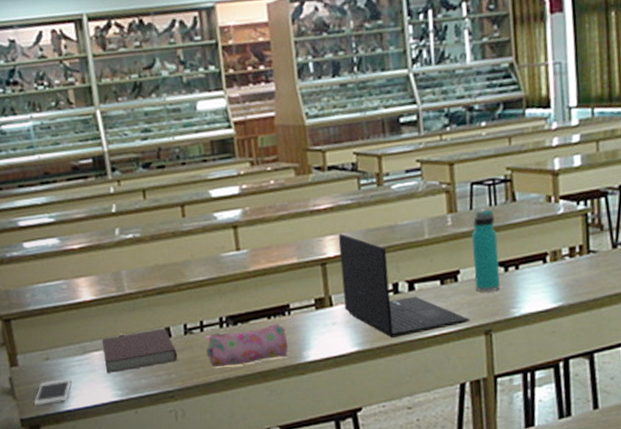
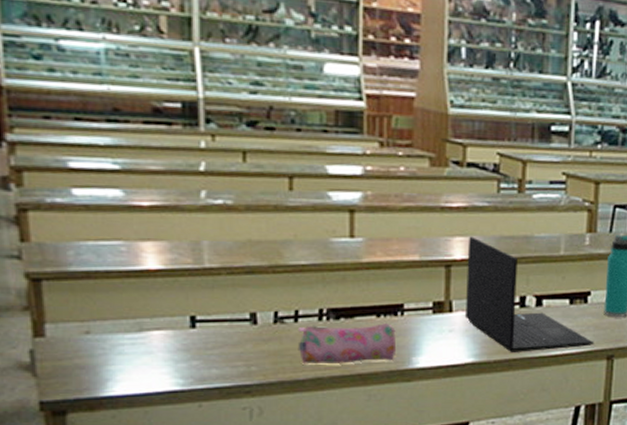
cell phone: present [34,378,72,406] -> none [62,358,119,388]
notebook: present [102,327,178,373] -> none [166,312,262,358]

